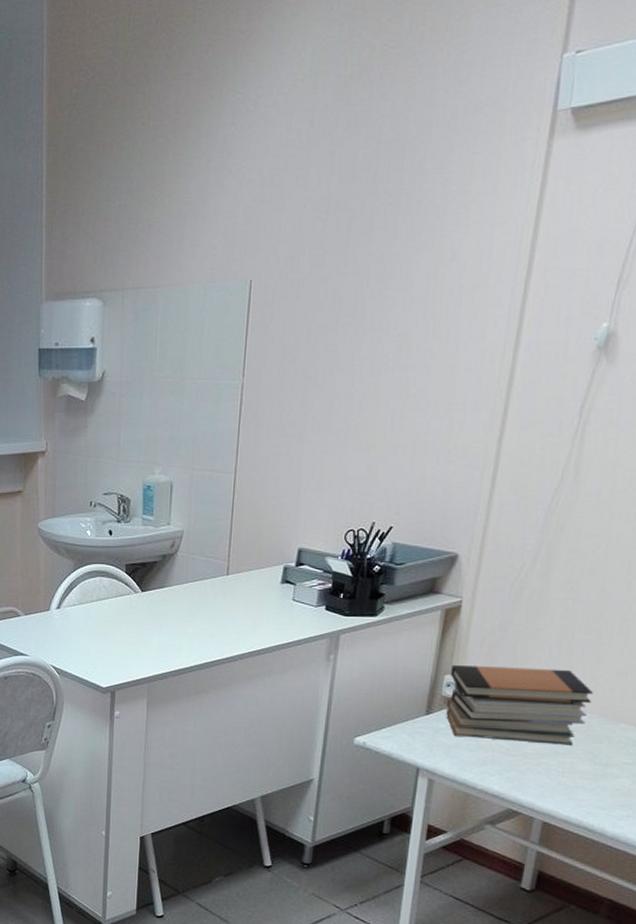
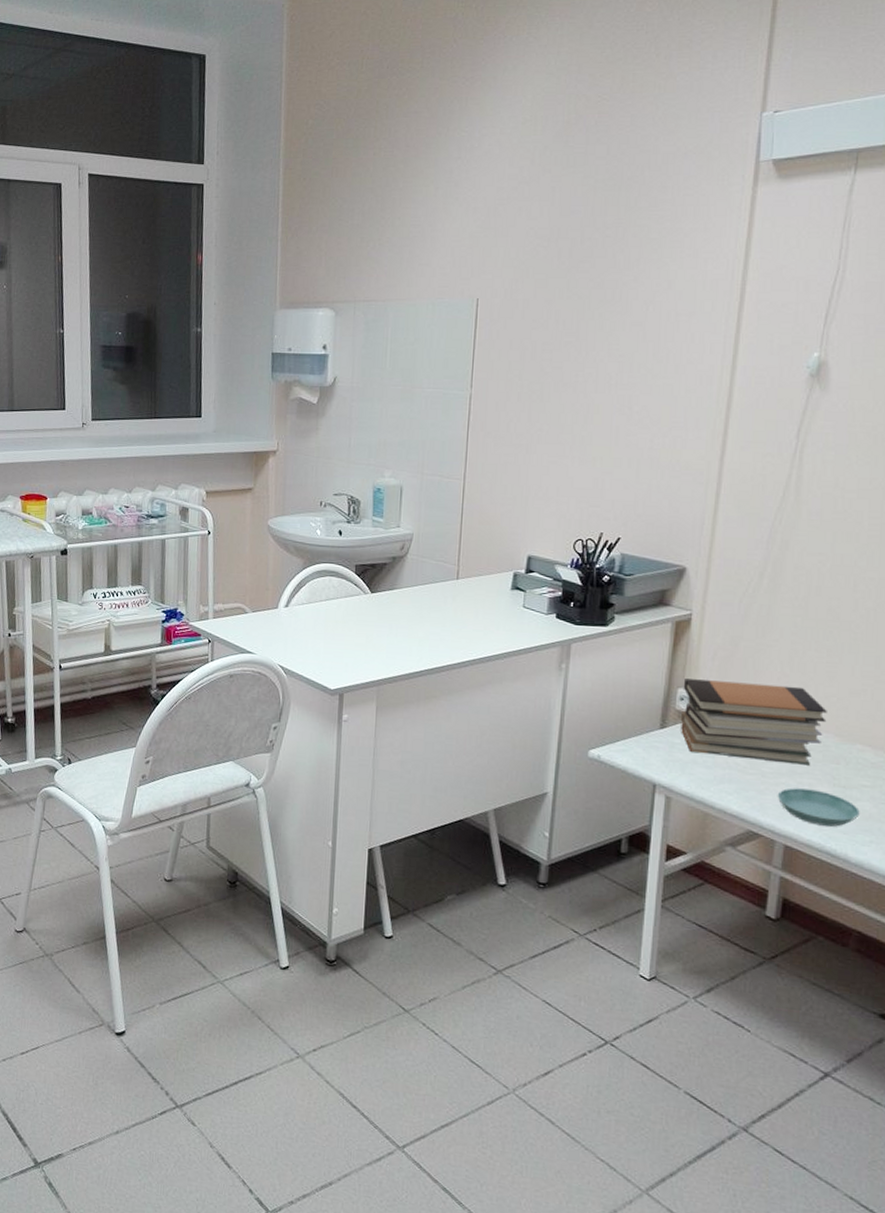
saucer: none [538,767,619,803] -> present [777,788,860,827]

